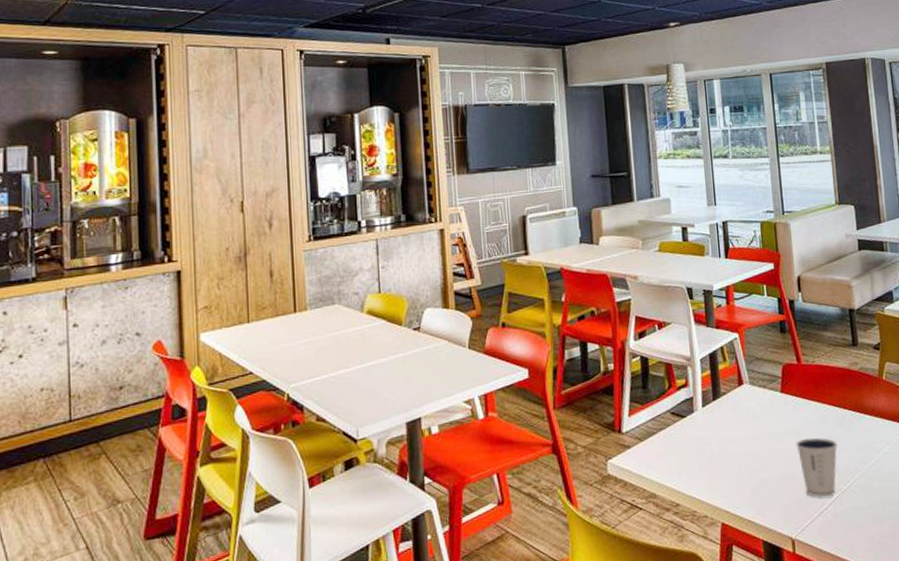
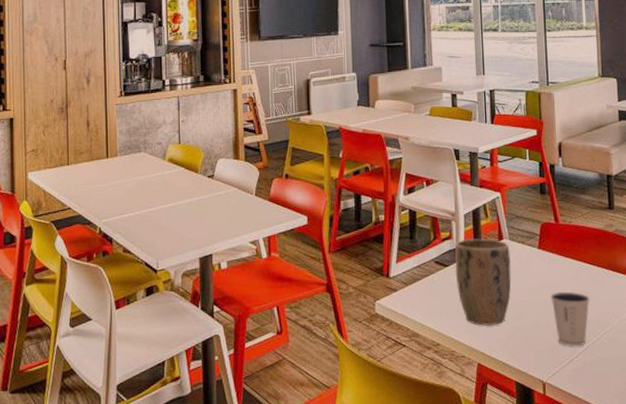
plant pot: none [691,384,754,481] -> present [454,238,512,327]

